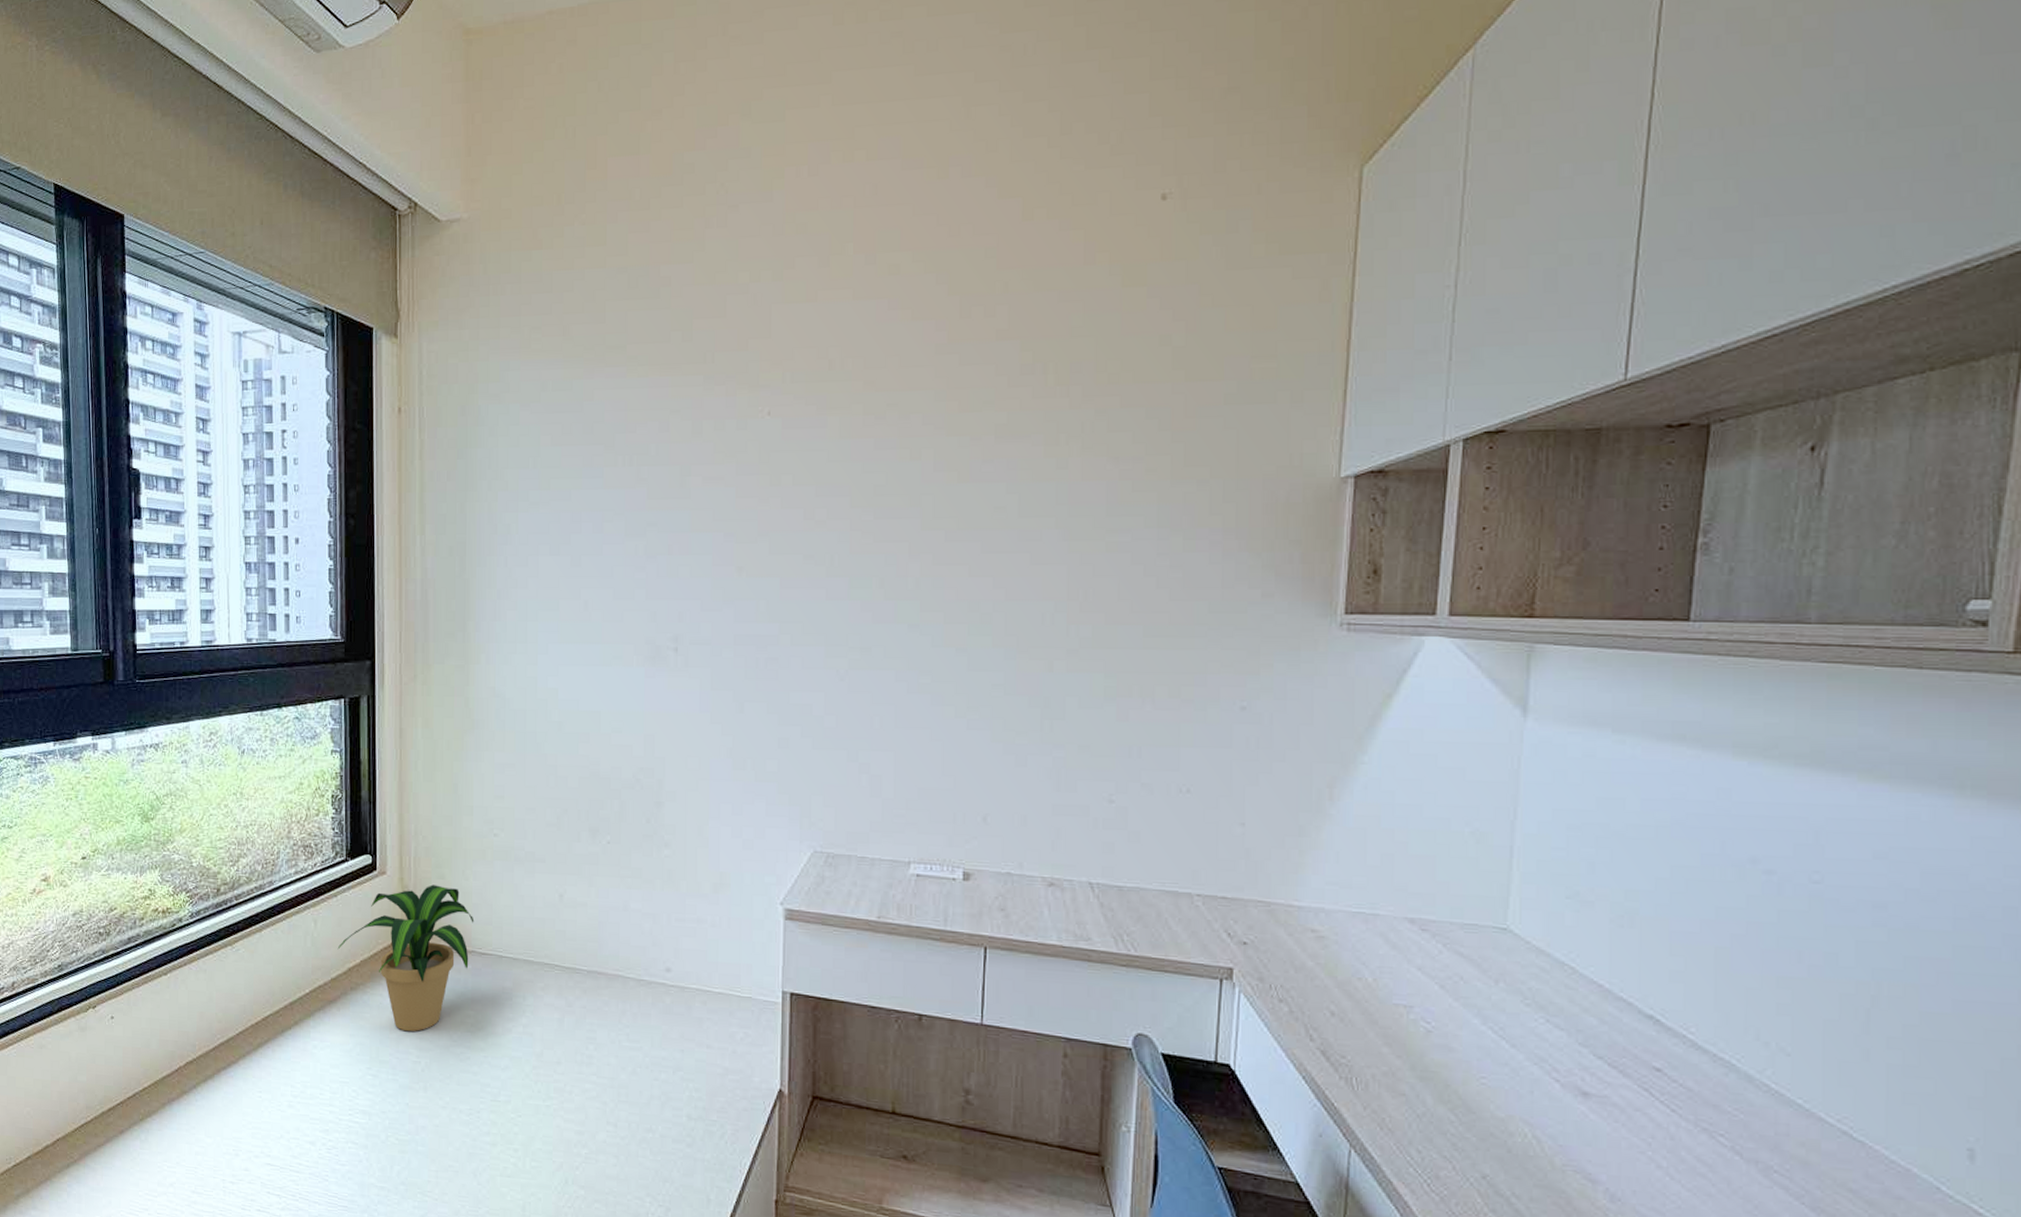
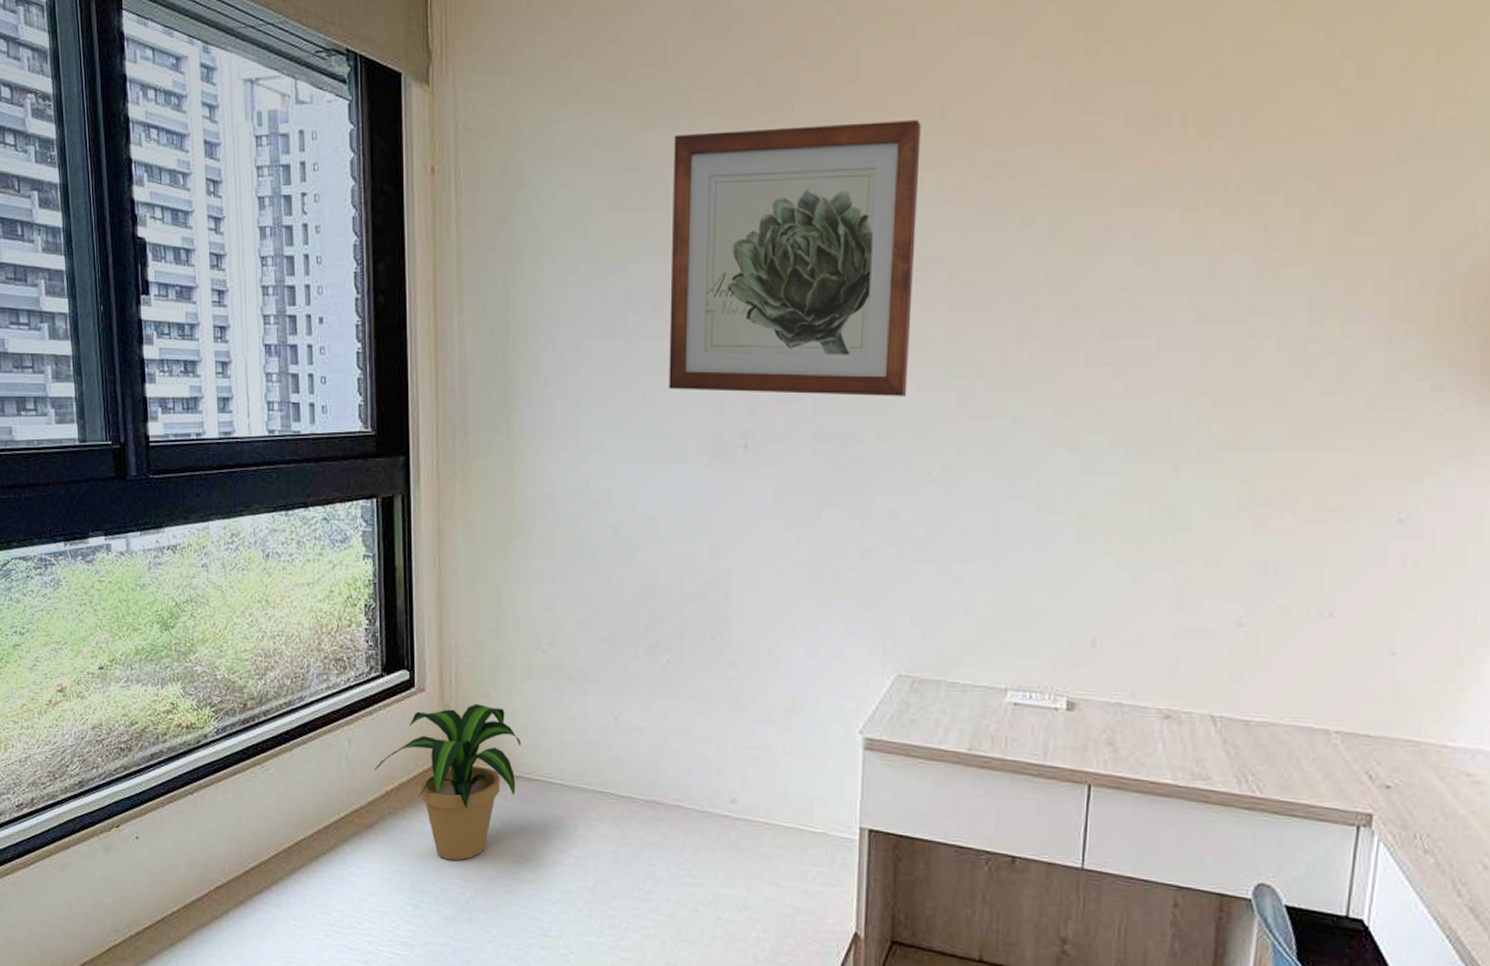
wall art: none [607,369,824,605] -> present [669,120,921,397]

